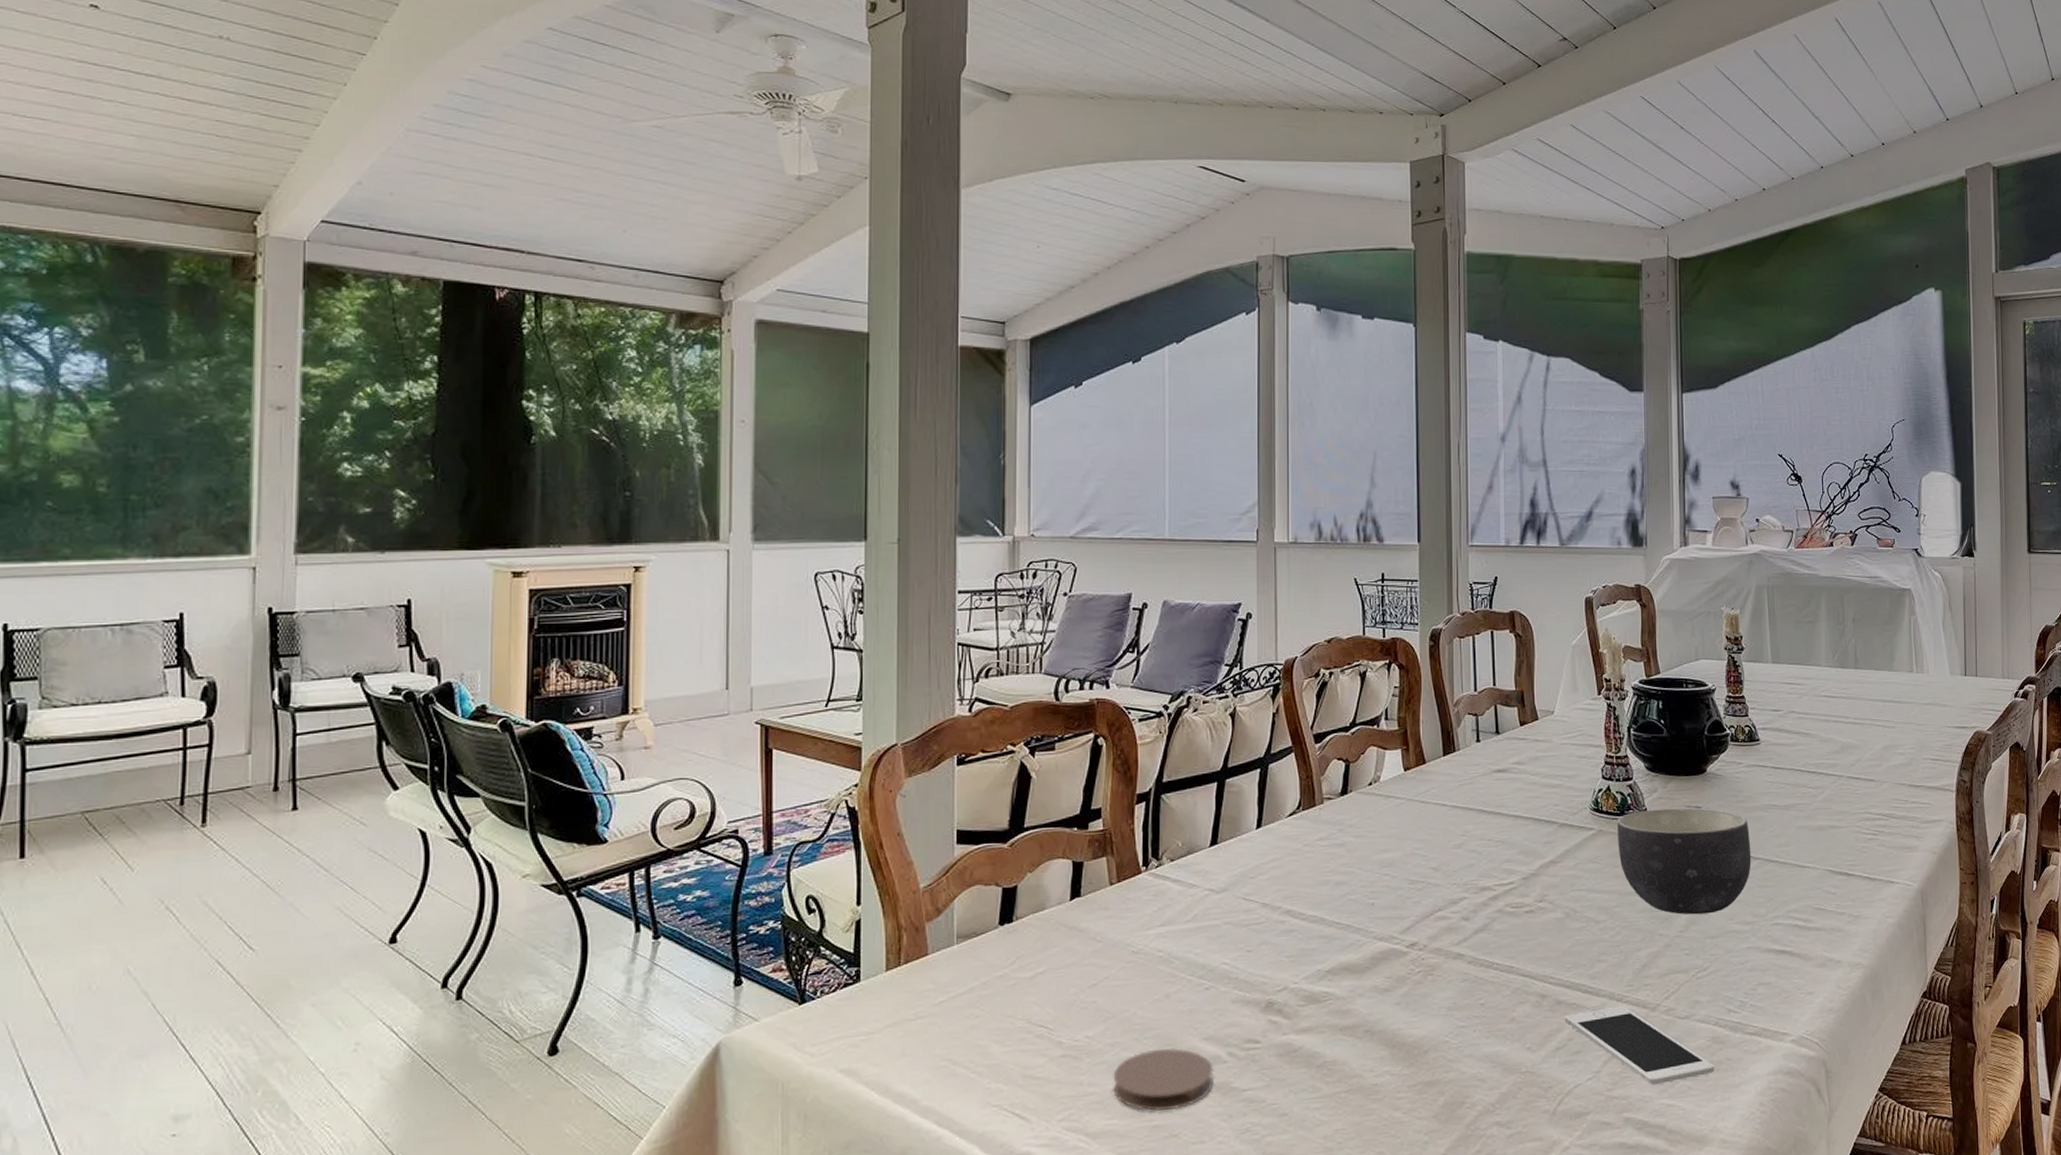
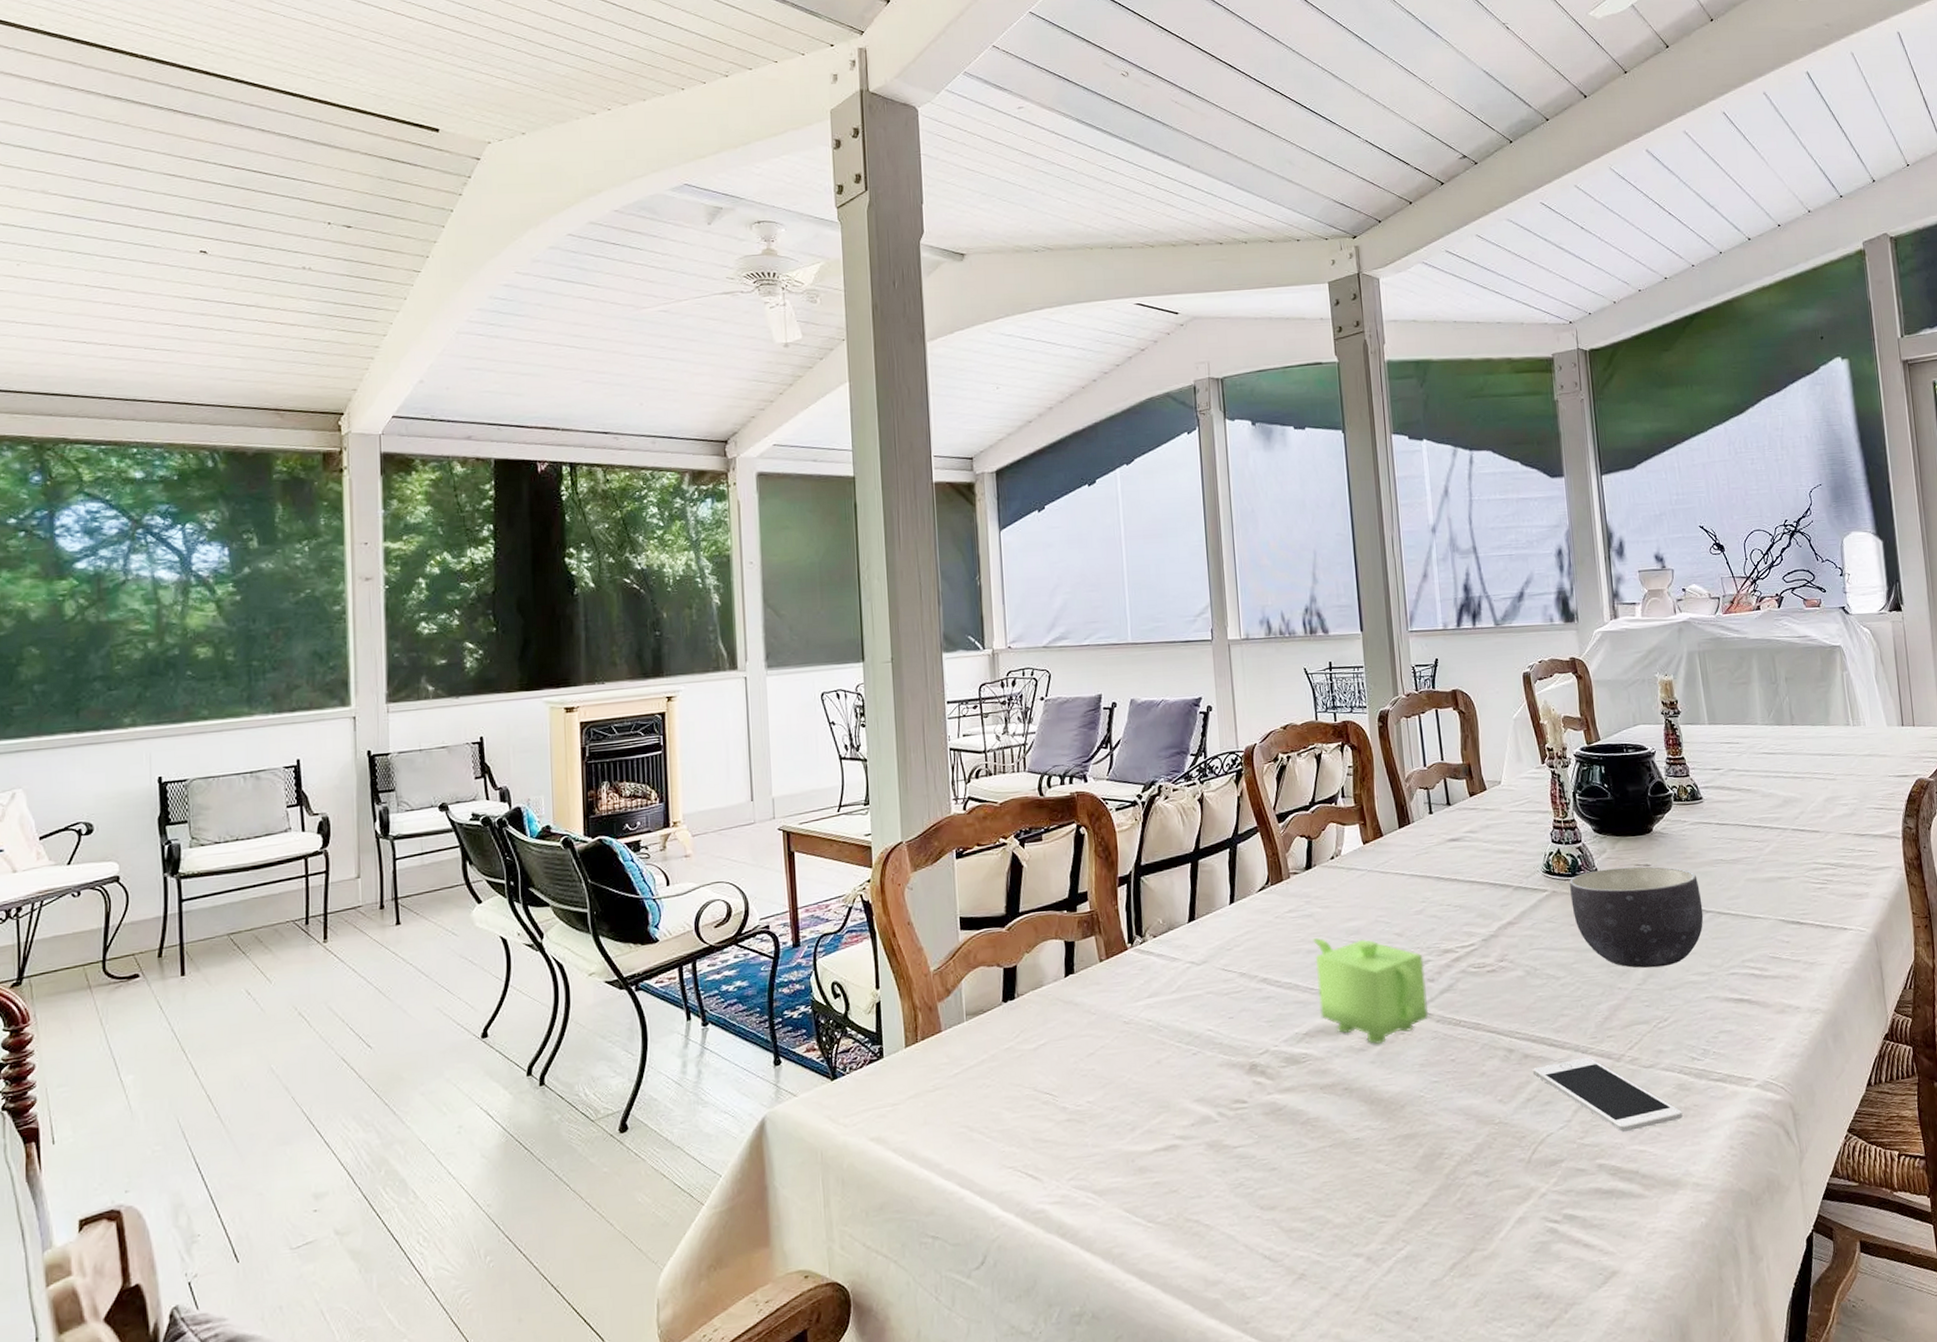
coaster: present [1113,1047,1214,1111] -> none [1114,1109,1207,1169]
teapot: none [1343,869,1461,986] -> present [1312,938,1429,1045]

